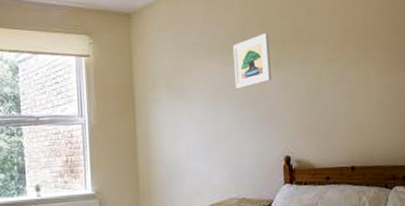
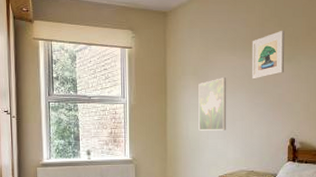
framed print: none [173,88,210,153] -> present [198,78,227,131]

